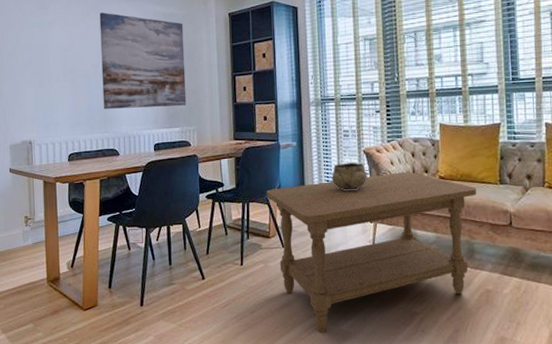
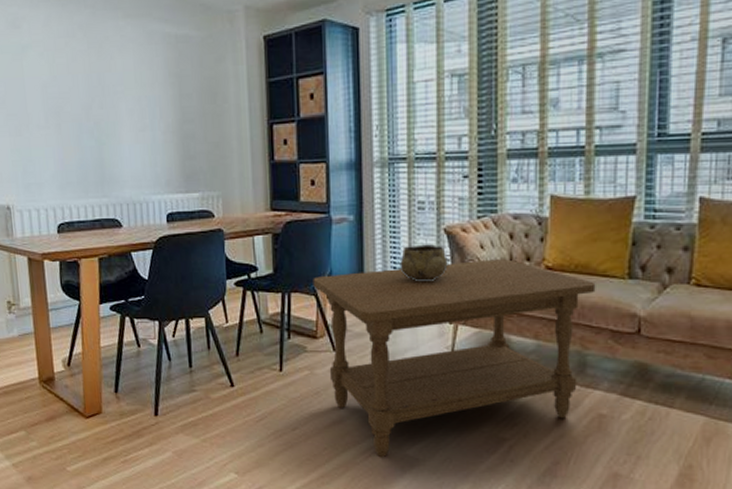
wall art: present [99,12,187,109] -> none [89,33,208,166]

